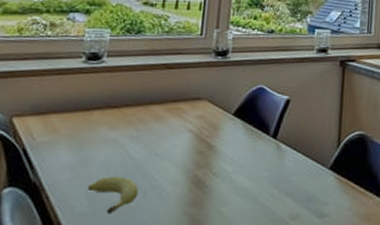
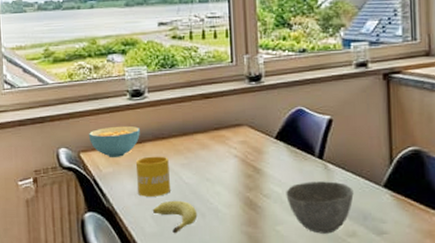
cereal bowl: none [27,90,90,125] -> present [88,125,140,157]
mug: none [74,126,117,171] -> present [136,156,170,197]
bowl: none [235,161,302,216] -> present [286,181,354,234]

